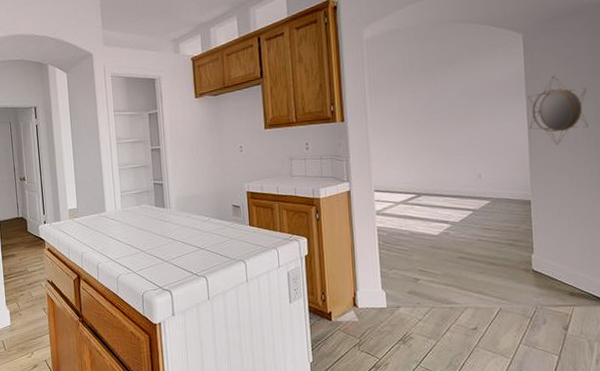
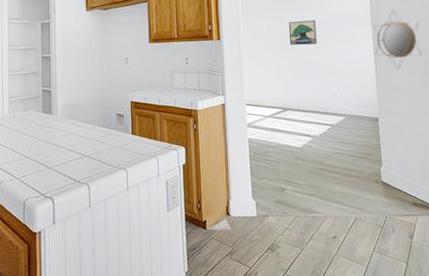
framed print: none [425,93,458,124] -> present [289,20,317,46]

